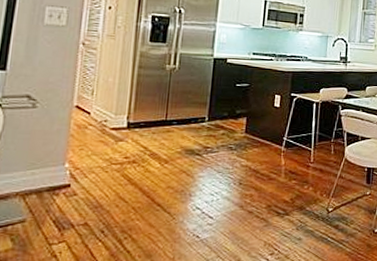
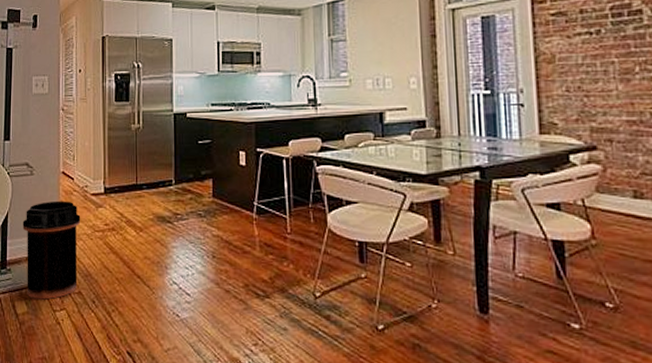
trash can: none [13,134,96,234] -> present [22,200,81,300]

